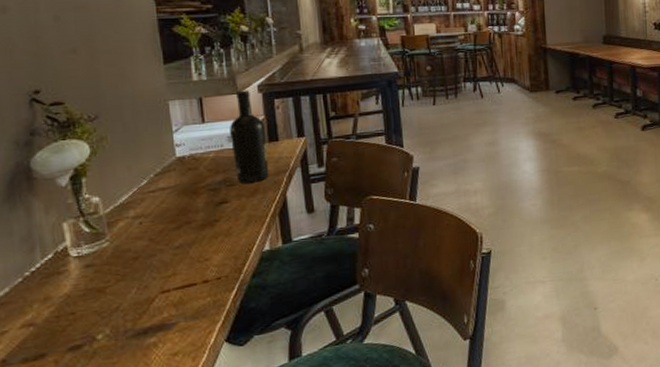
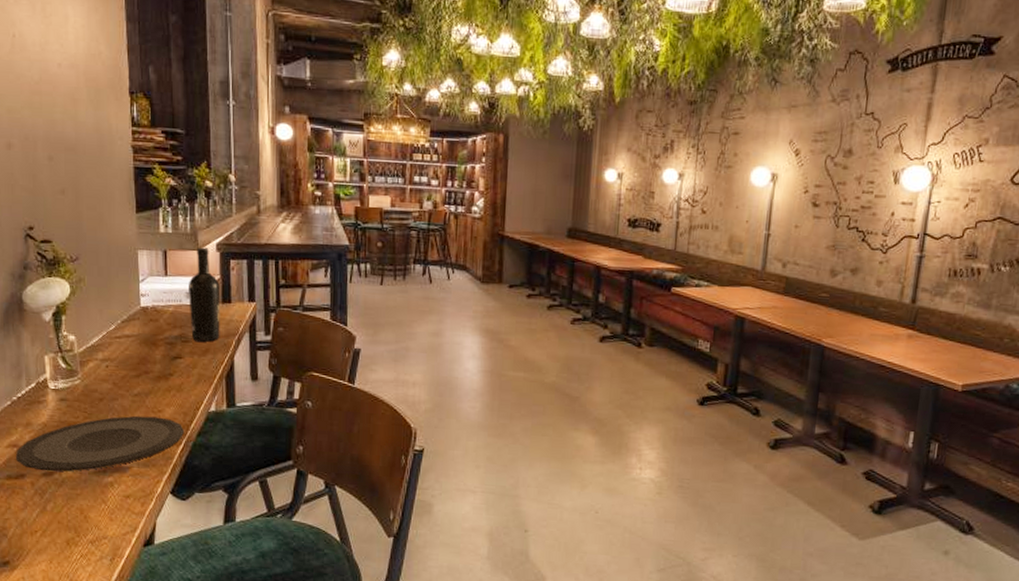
plate: none [33,265,236,346] -> present [16,415,184,472]

